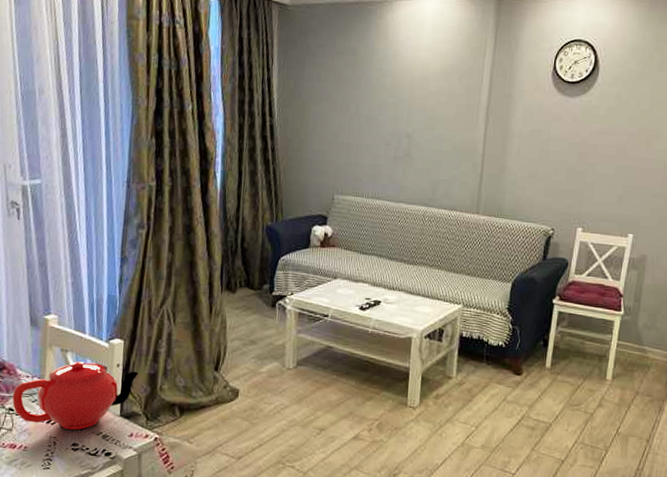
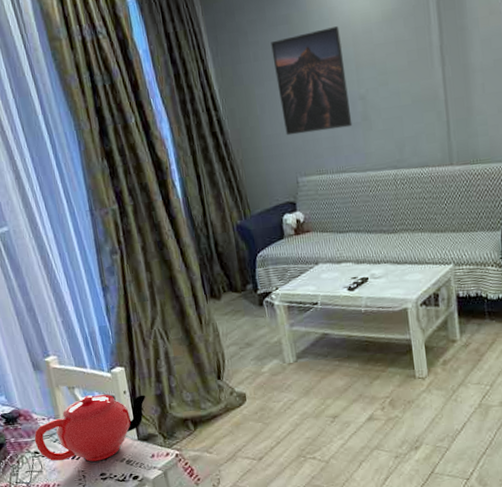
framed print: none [331,67,400,159] -> present [271,26,353,136]

